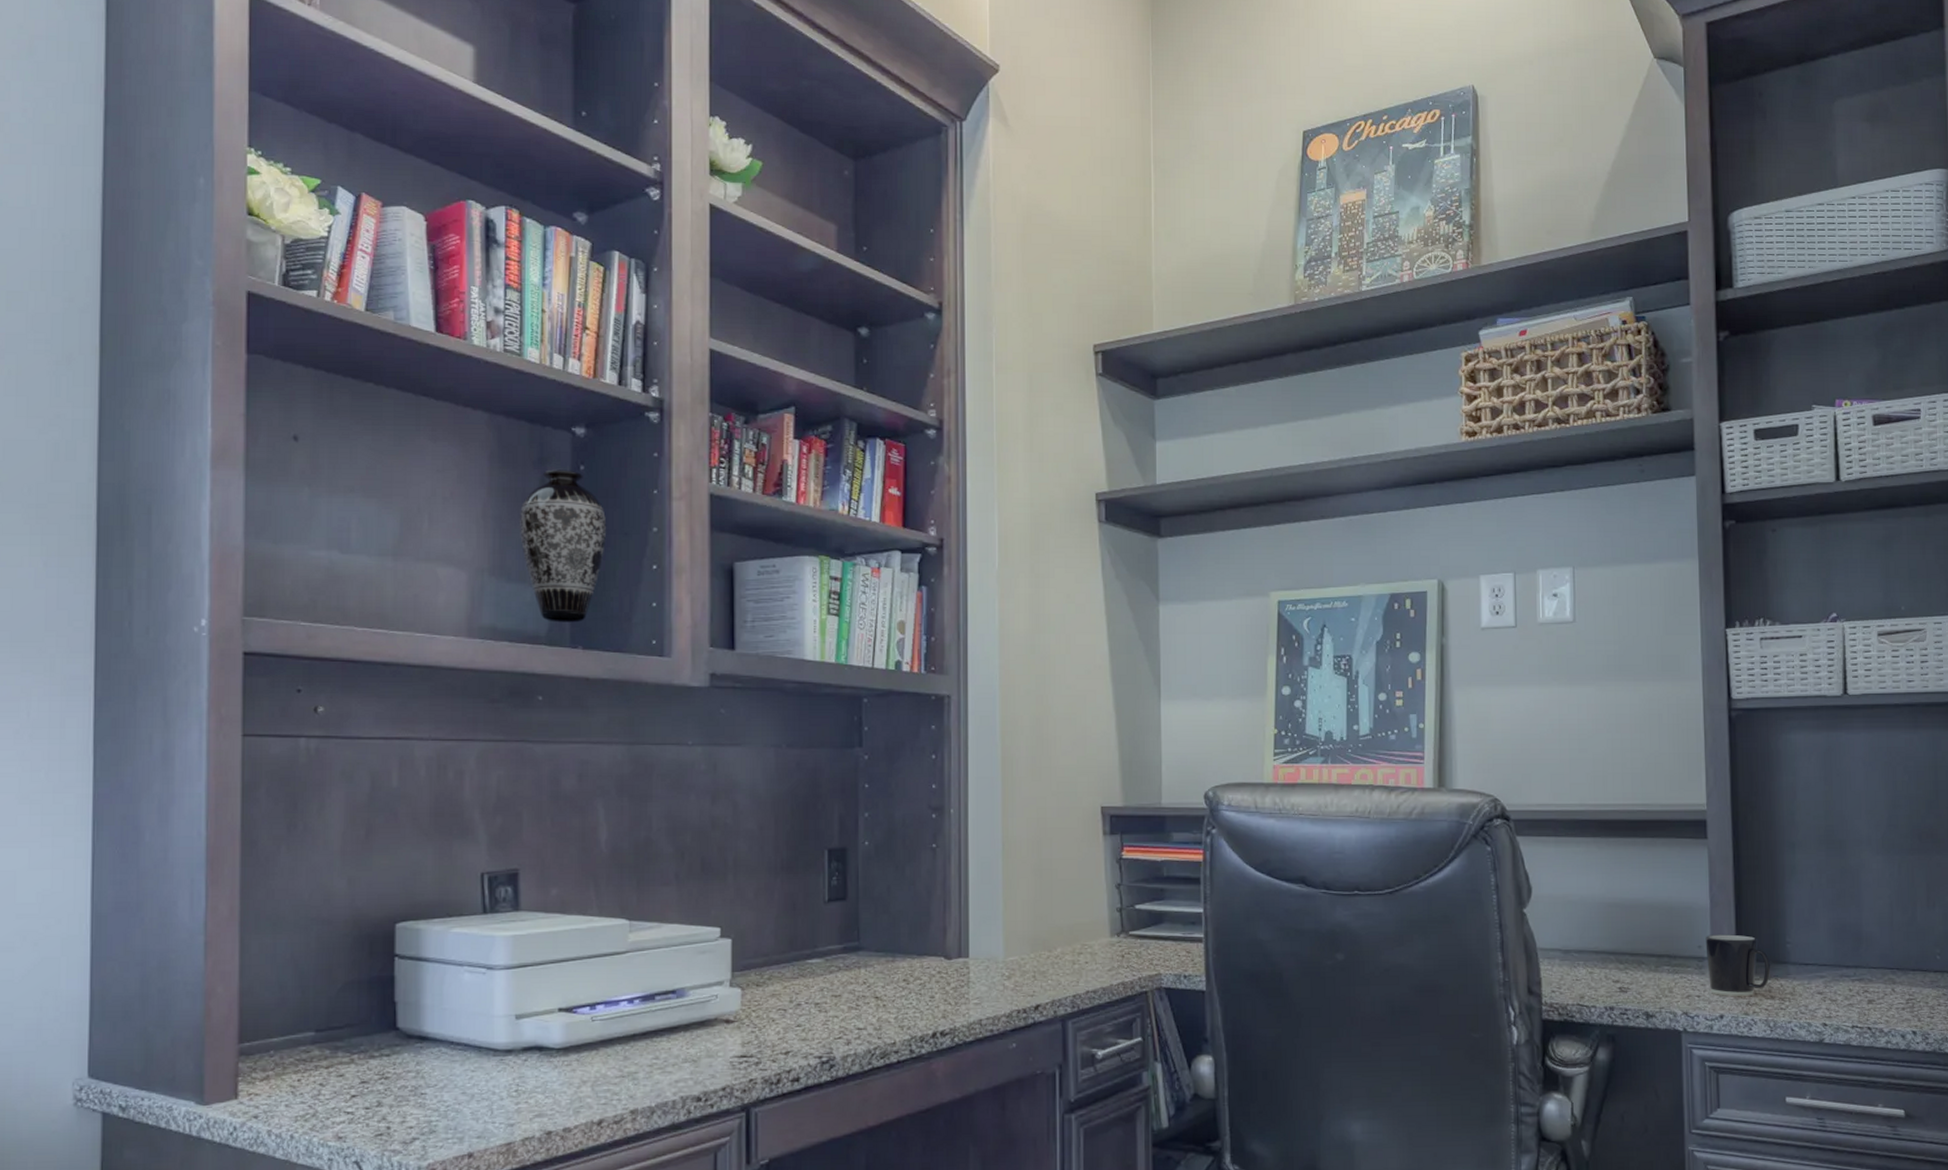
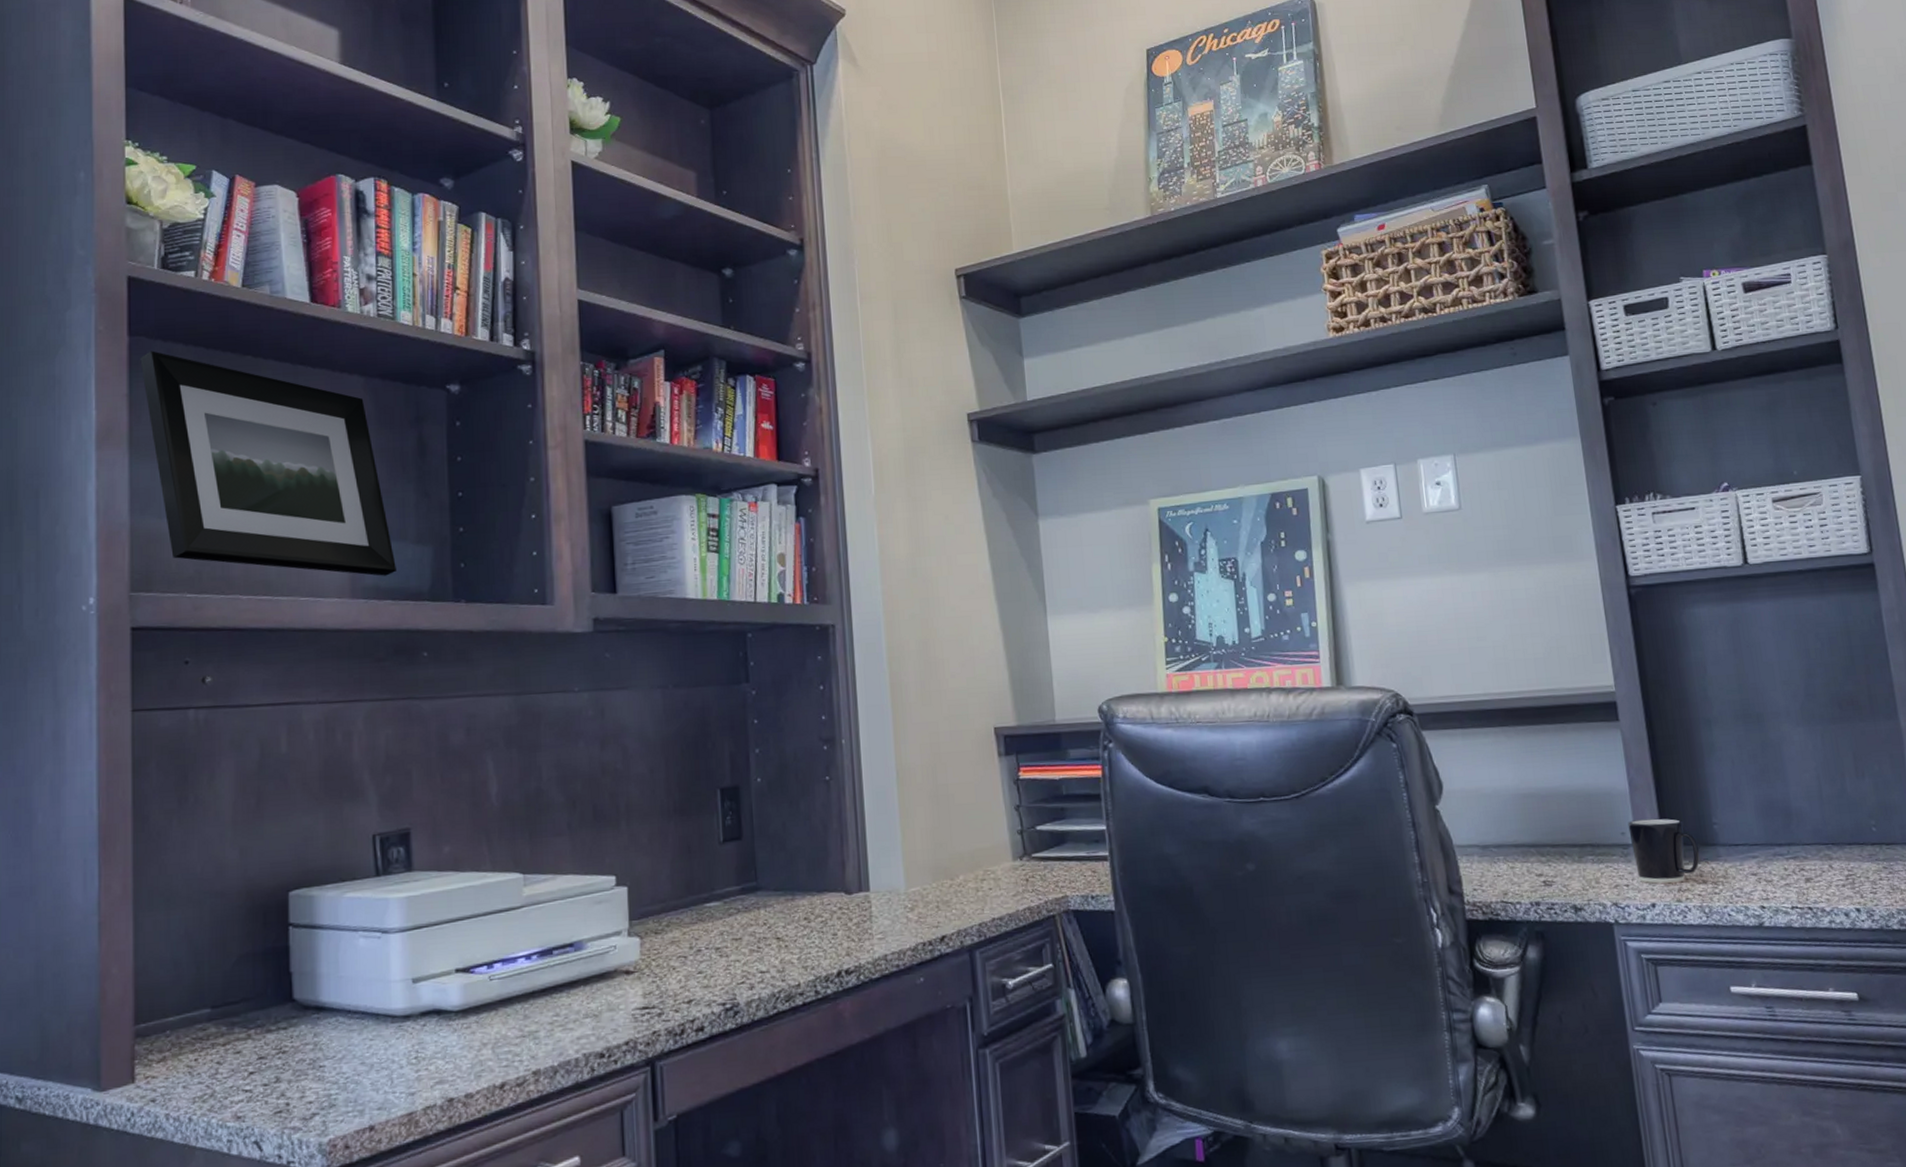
picture frame: none [258,370,514,617] -> present [140,350,396,576]
decorative vase: present [519,469,607,623] -> none [397,427,485,578]

